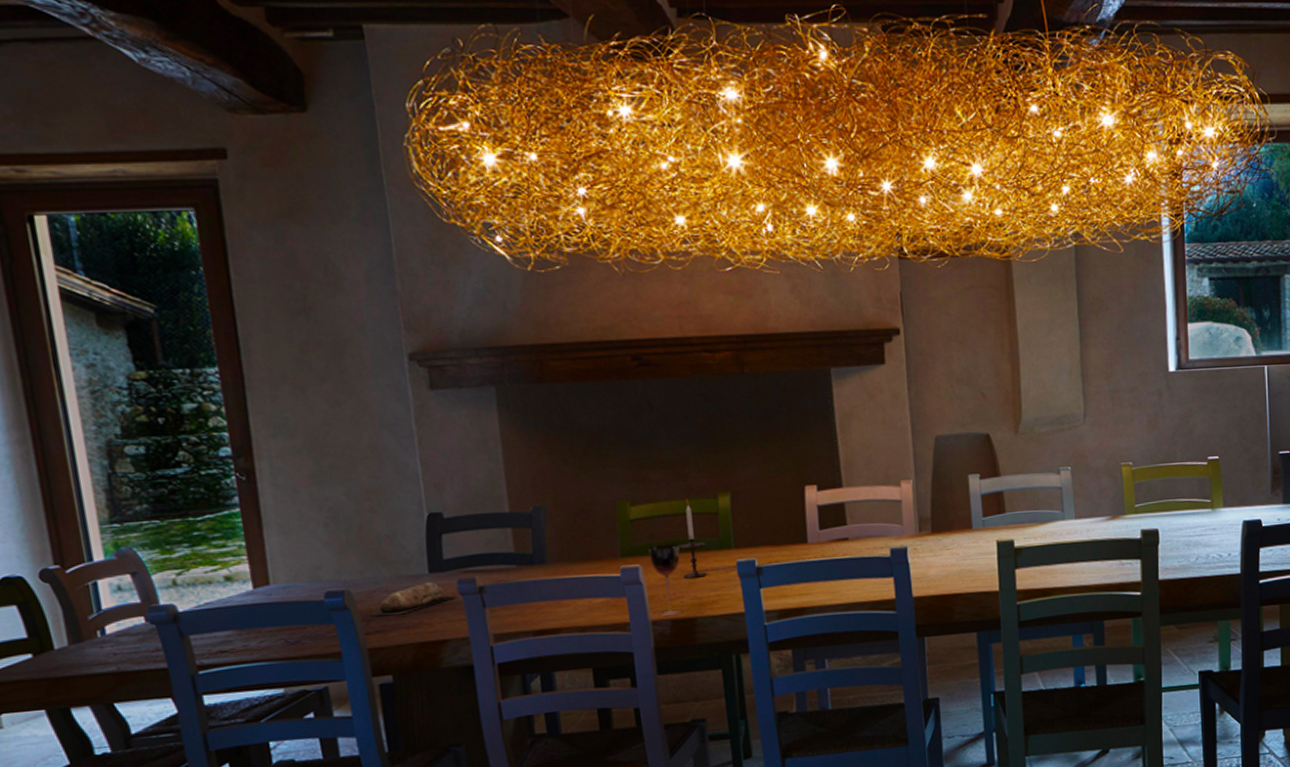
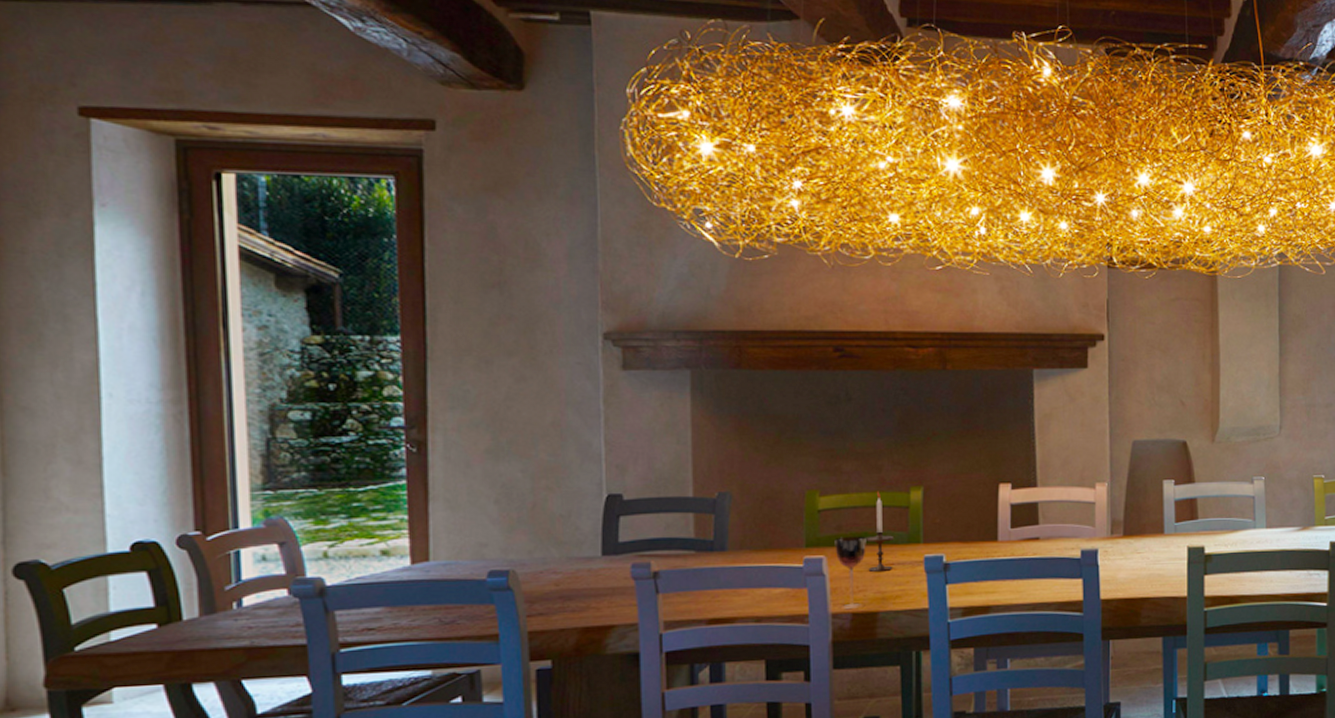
bread loaf: present [369,581,456,616] -> none [533,564,628,598]

